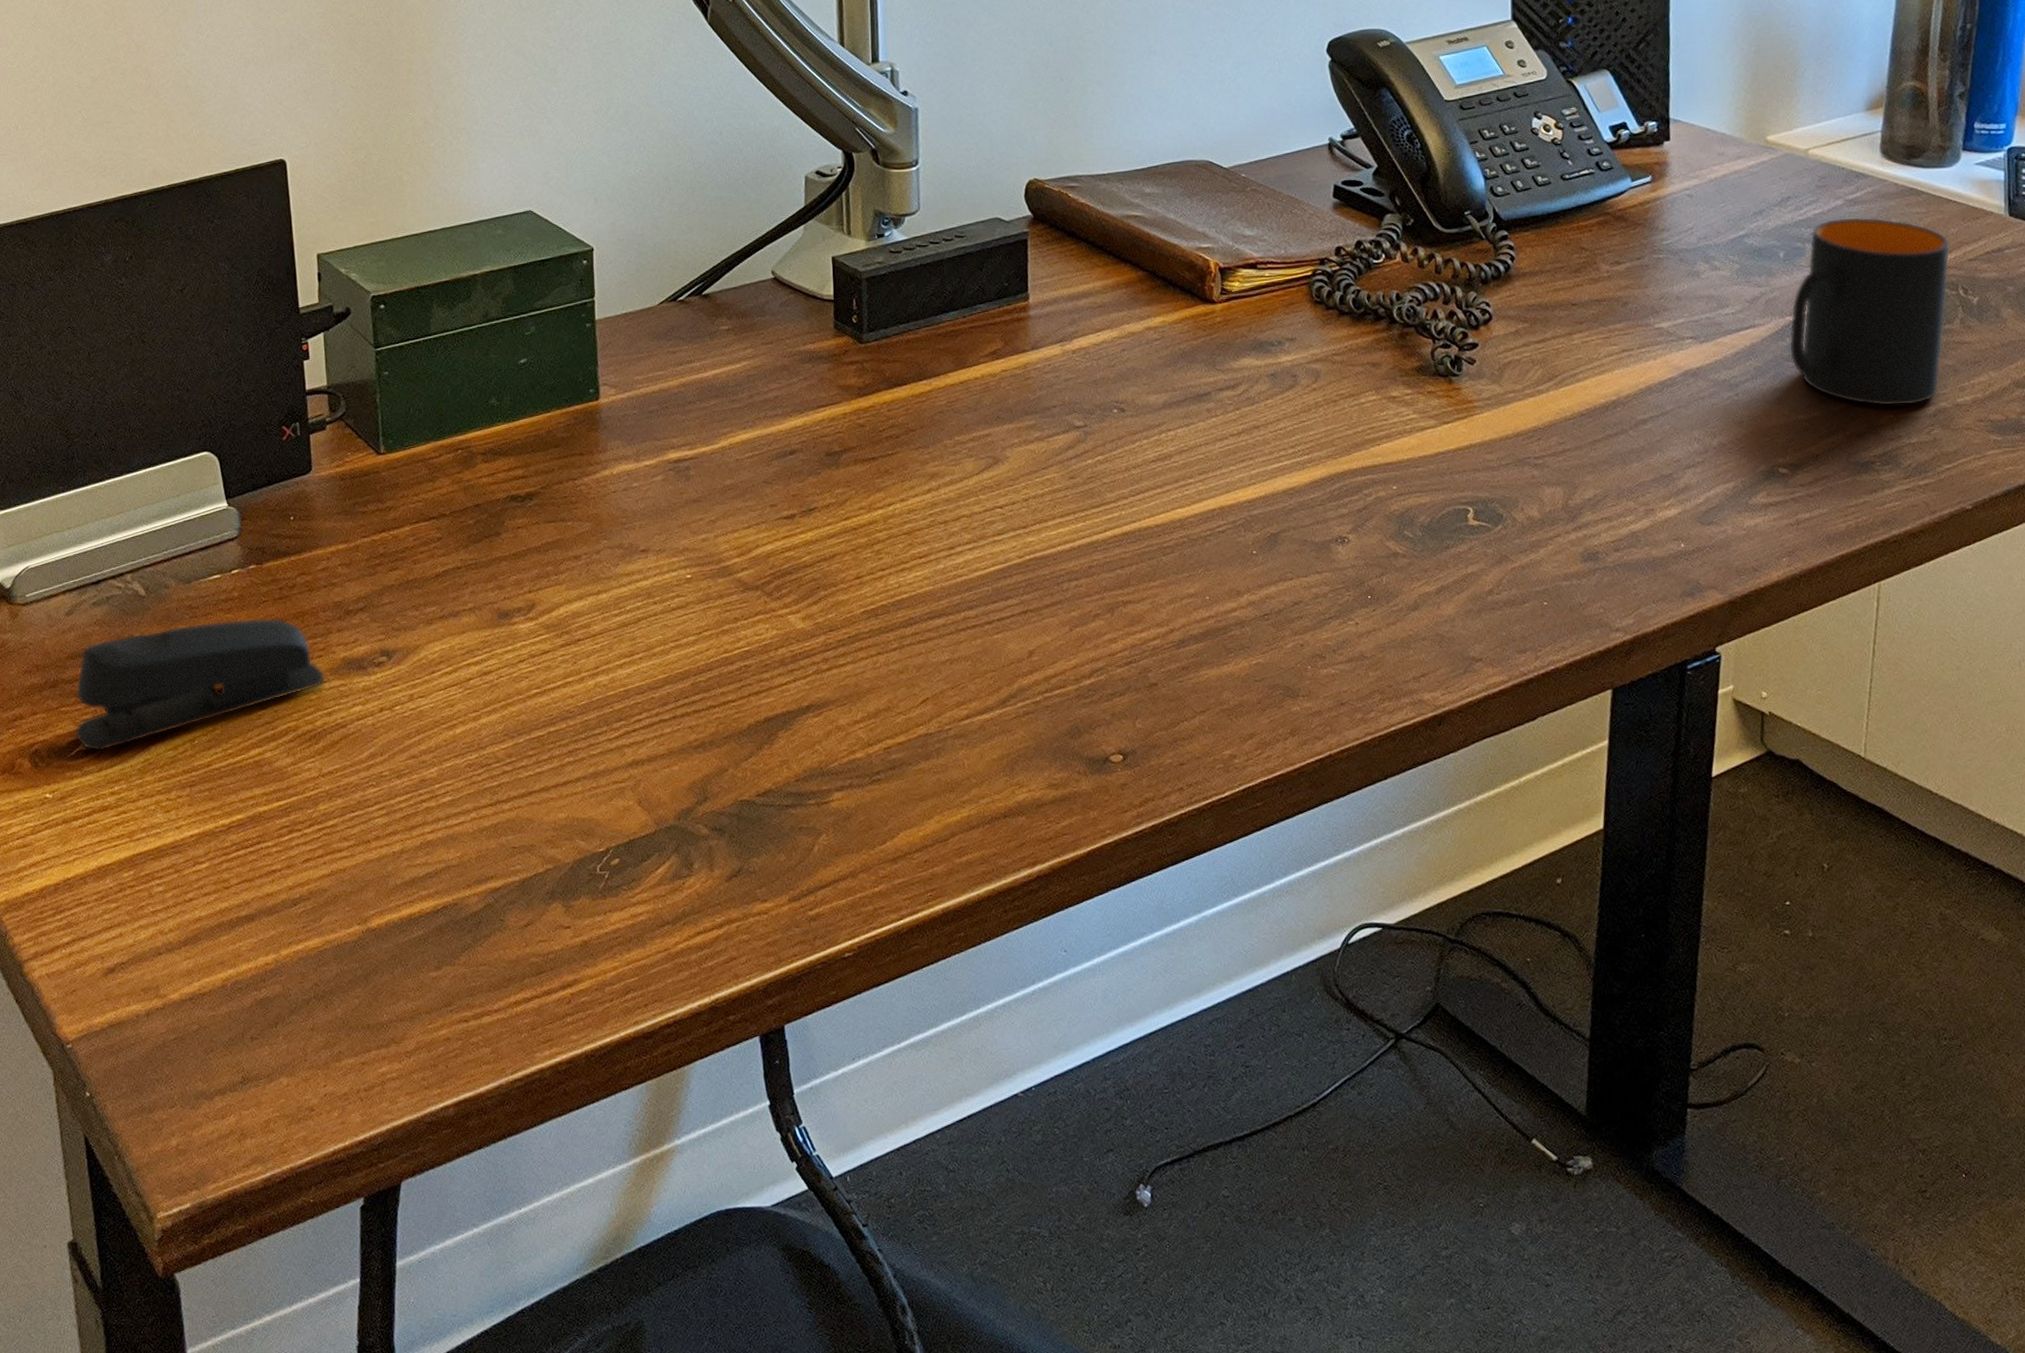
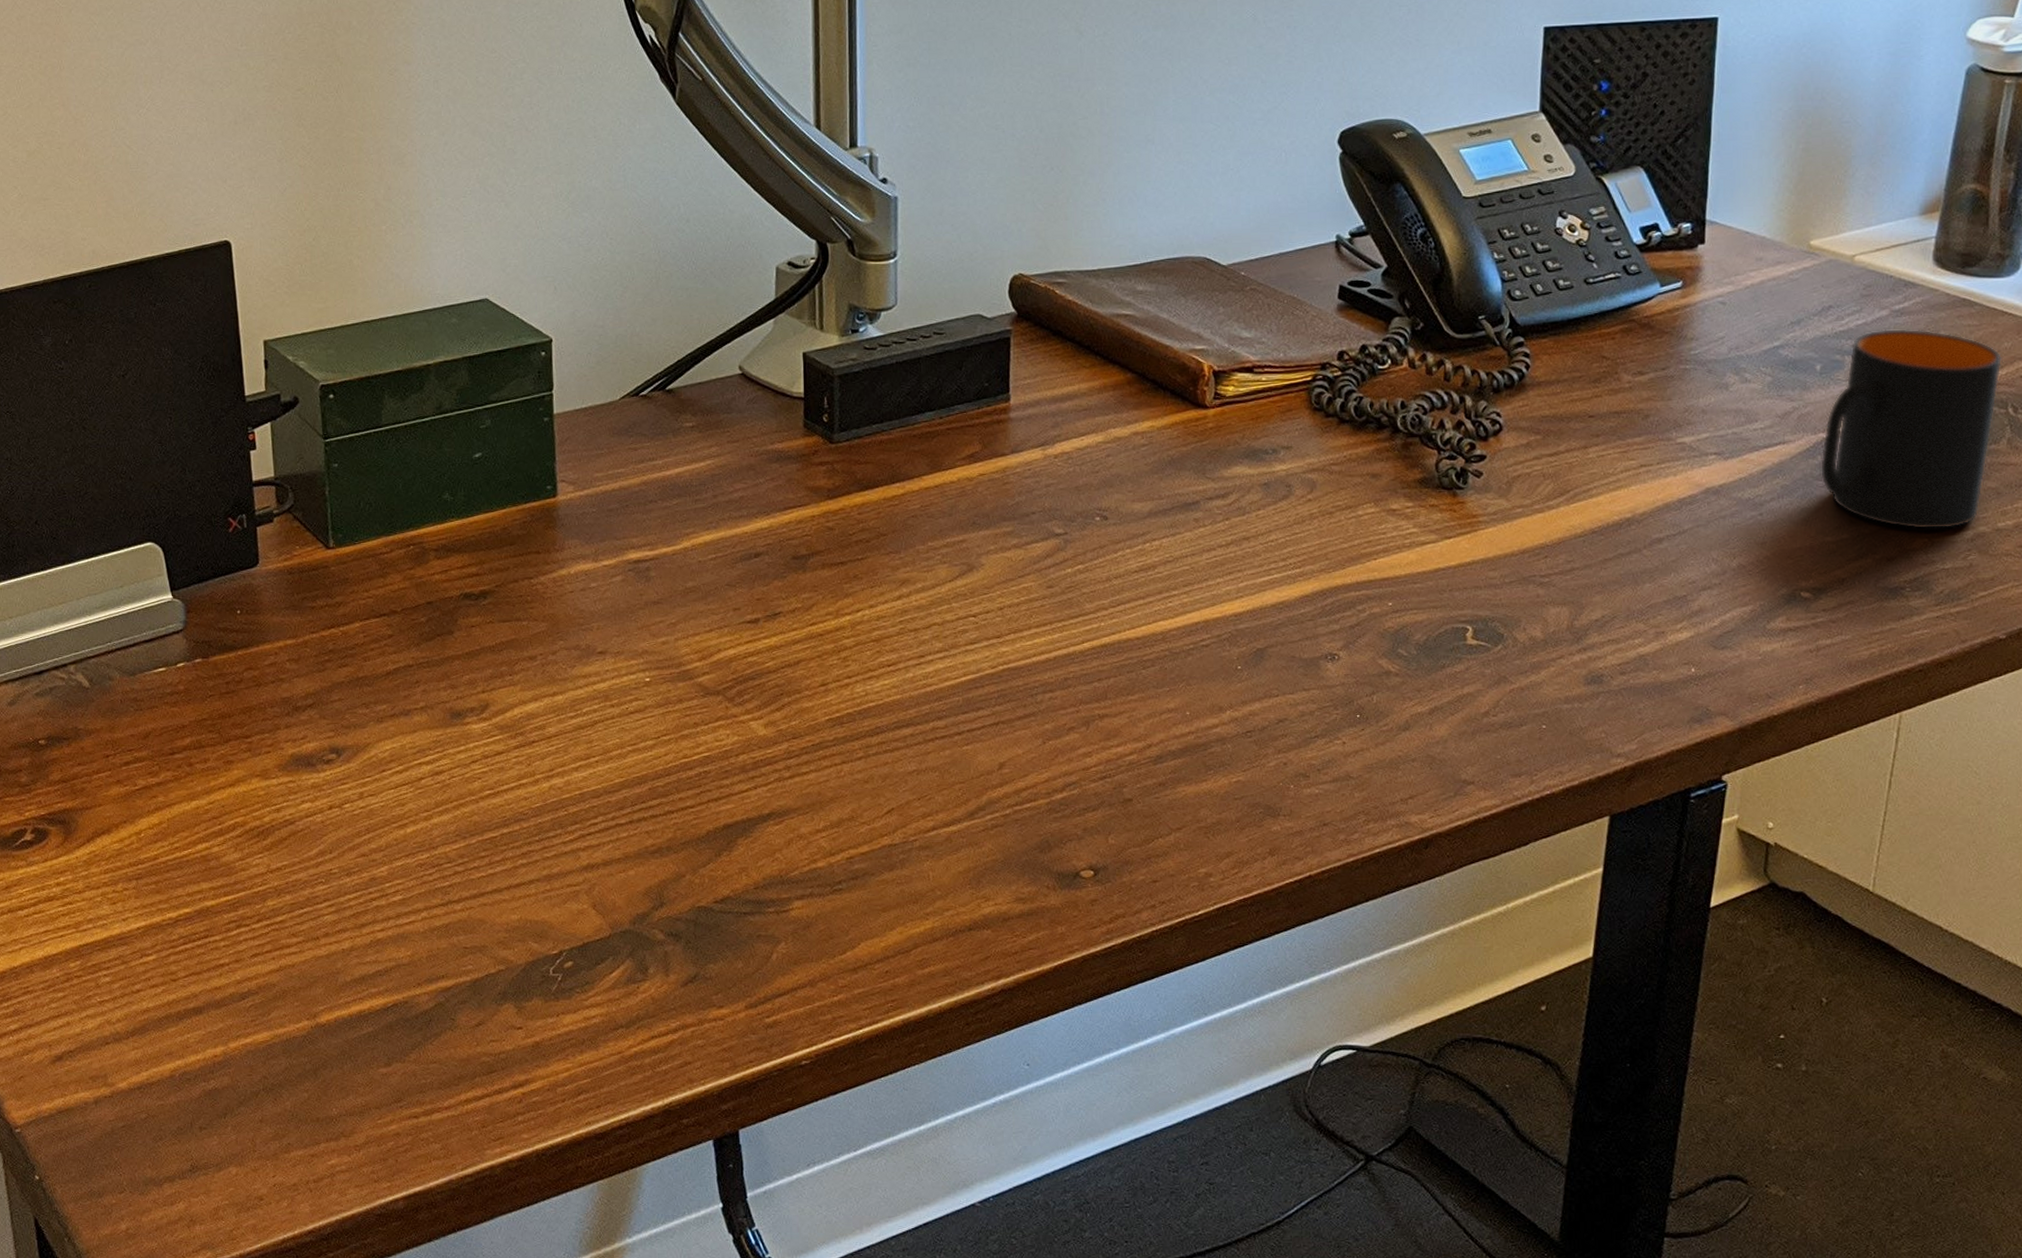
stapler: present [75,618,325,752] -> none [19,712,273,842]

